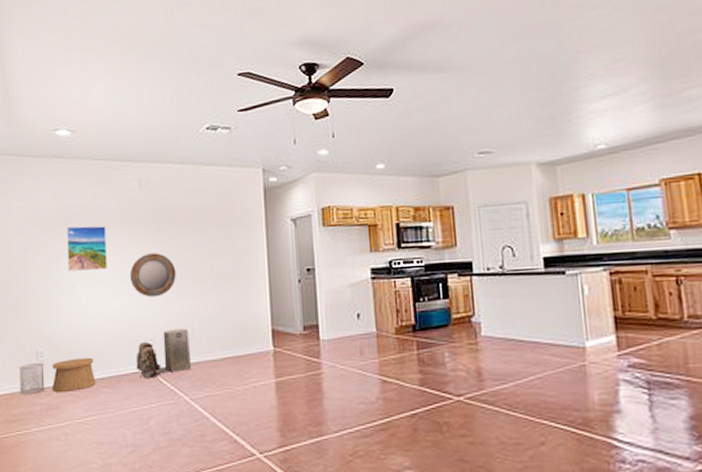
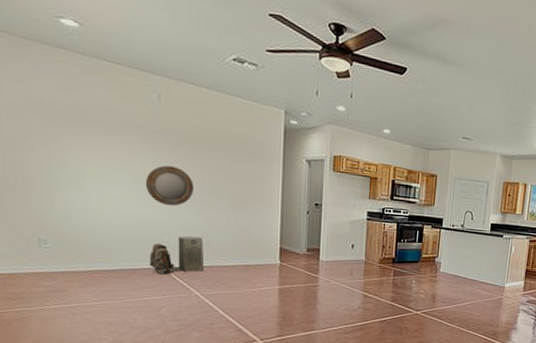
wastebasket: present [19,362,45,394] -> none [19,248,50,277]
basket: present [52,357,96,392] -> none [57,249,107,278]
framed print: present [67,226,107,271] -> none [74,123,121,172]

